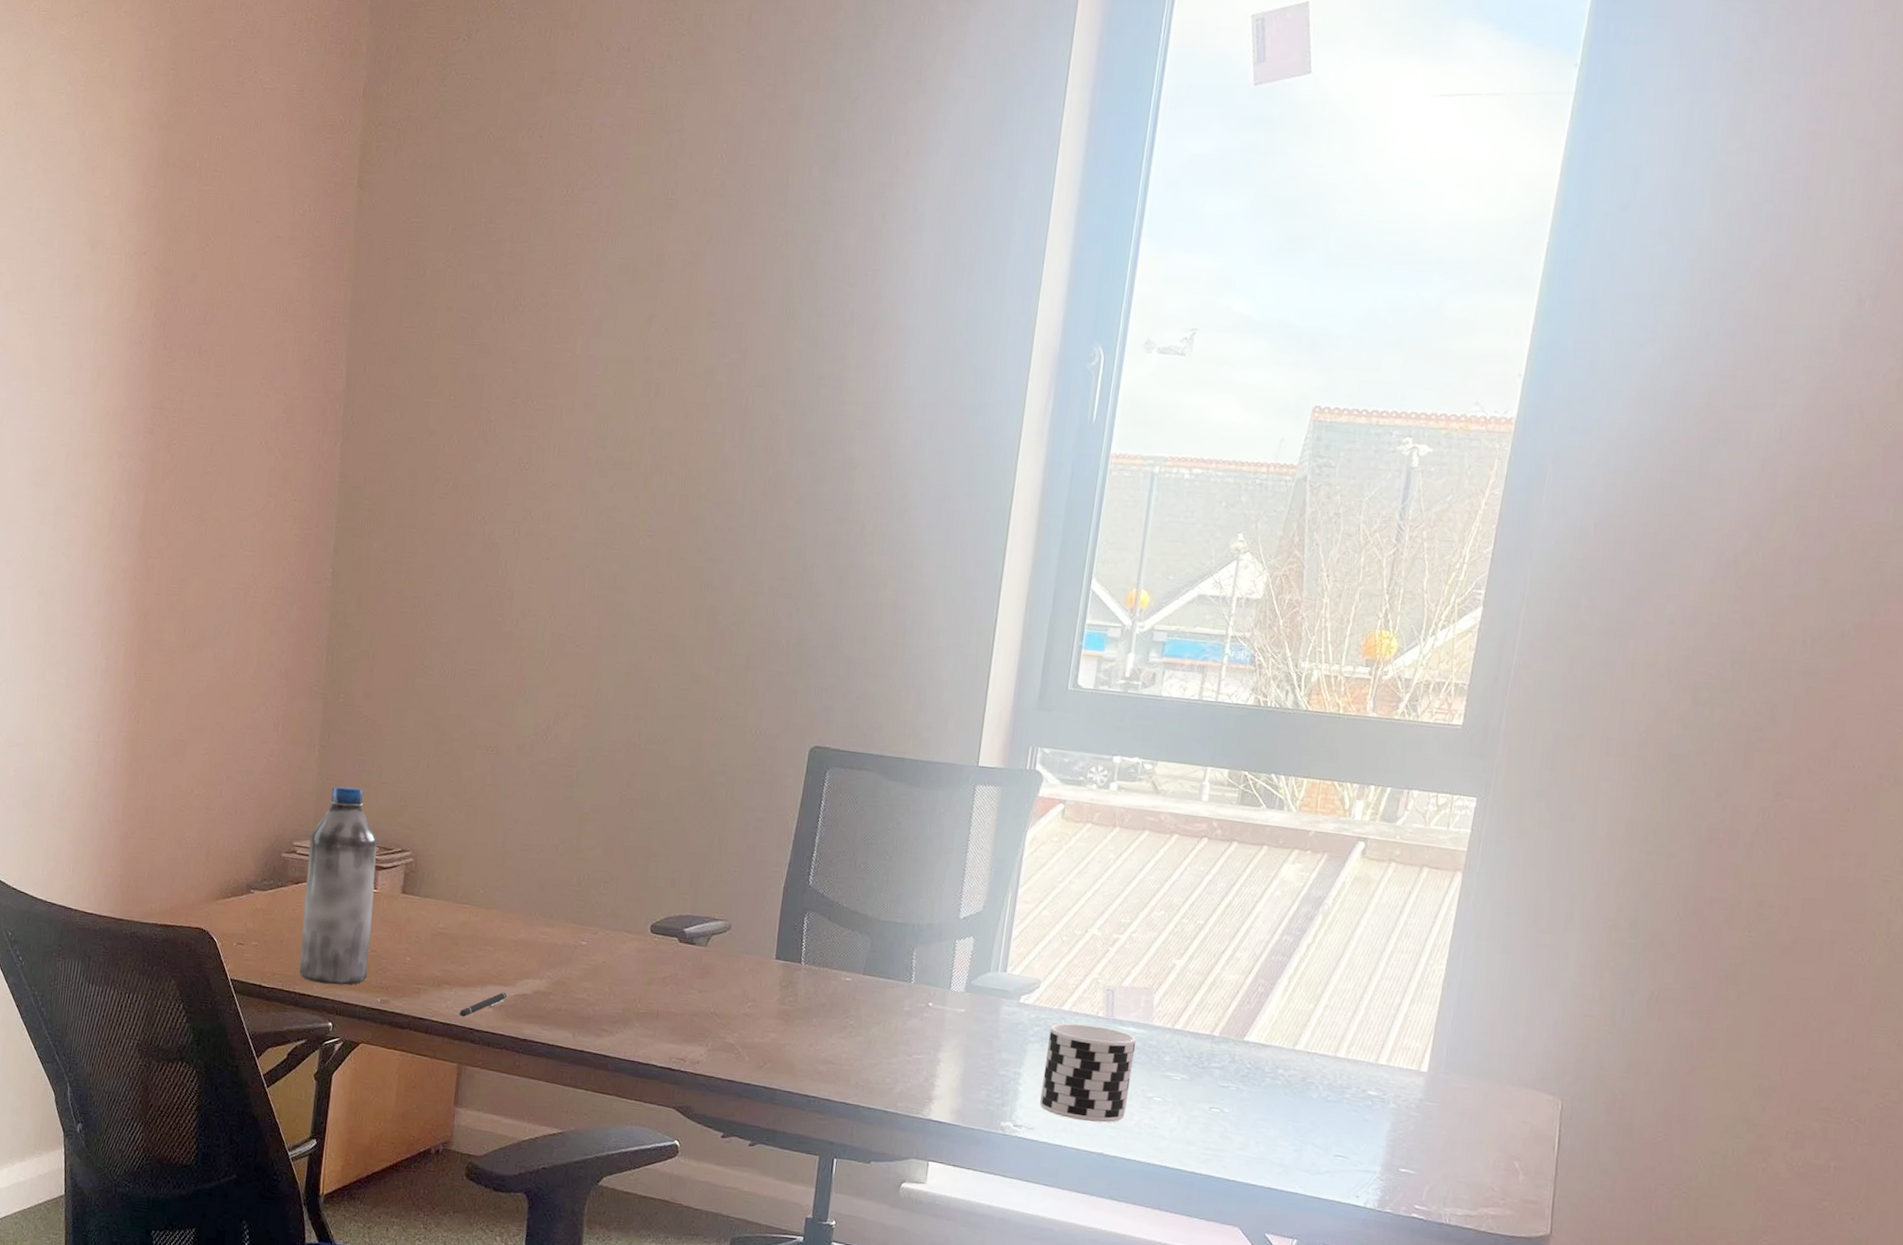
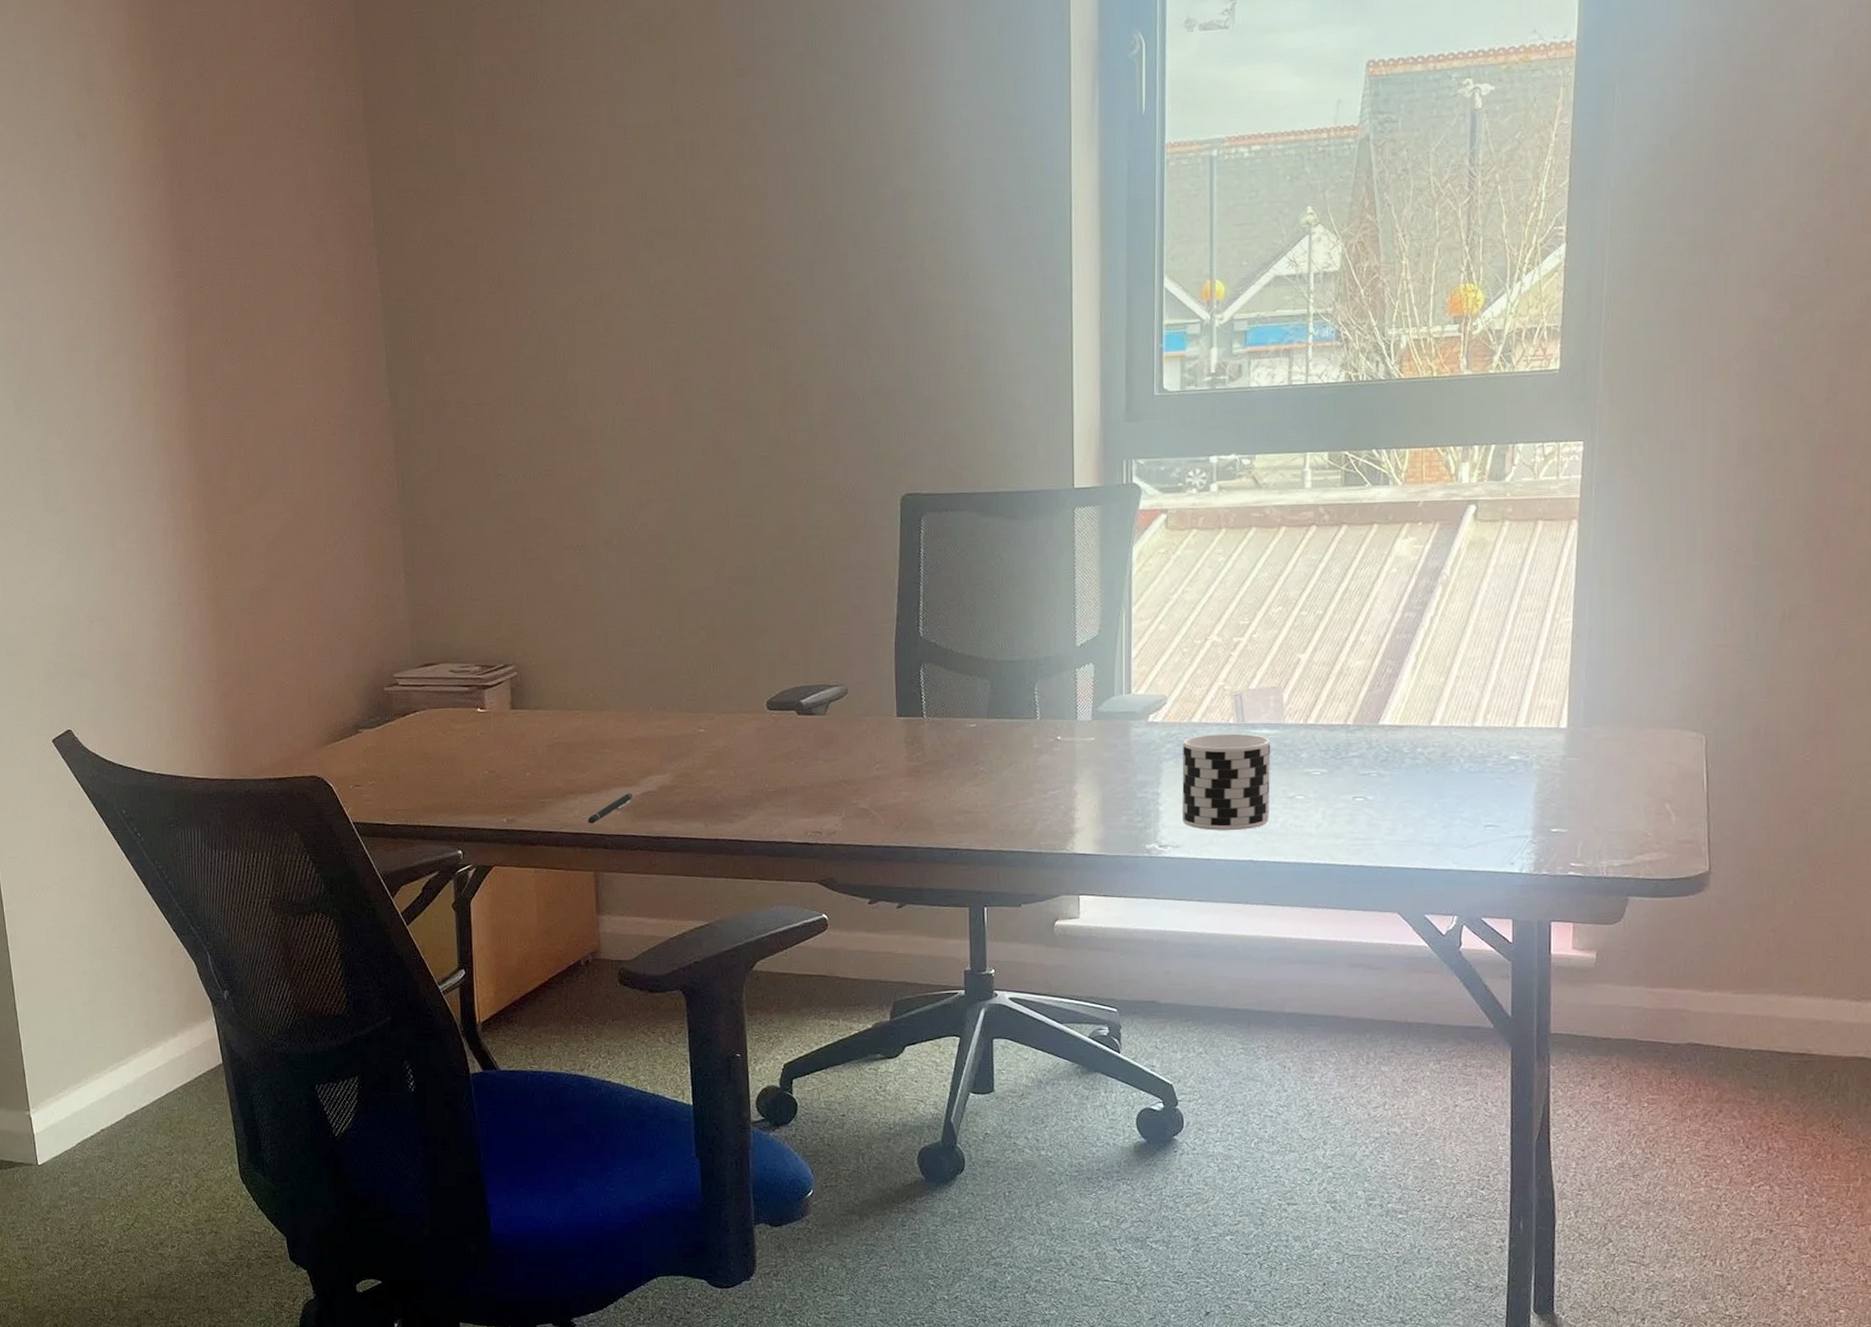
water bottle: present [299,785,378,986] -> none [410,608,489,813]

